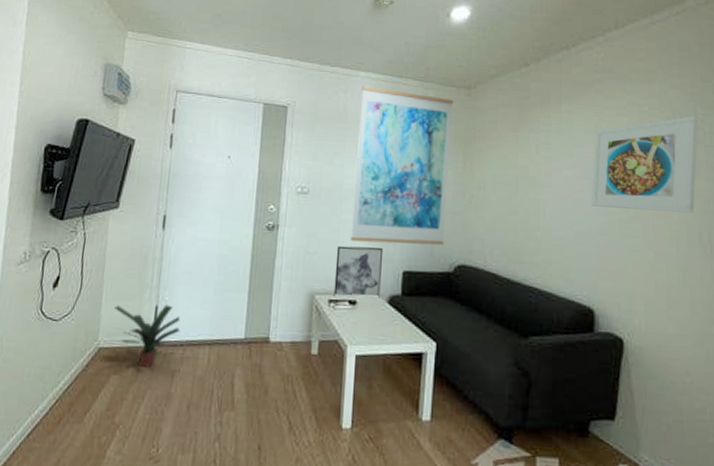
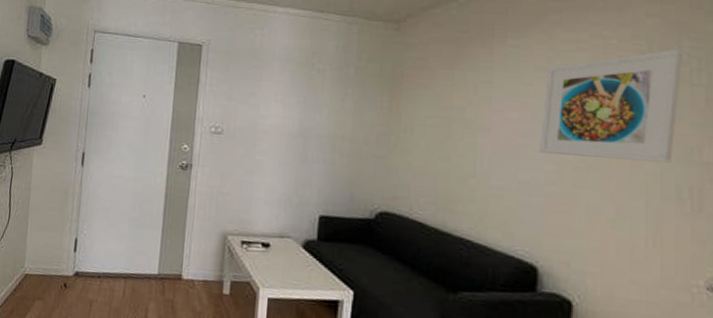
potted plant: present [115,304,181,367] -> none [39,236,98,295]
wall art: present [333,245,384,299] -> none [246,187,299,243]
wall art: present [351,86,454,246] -> none [265,22,380,191]

